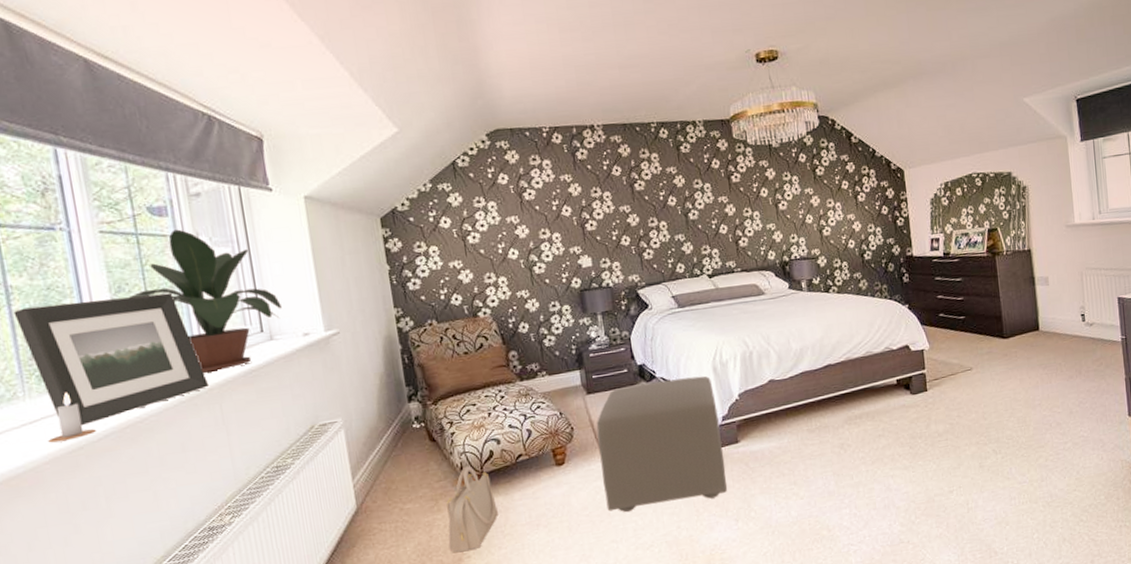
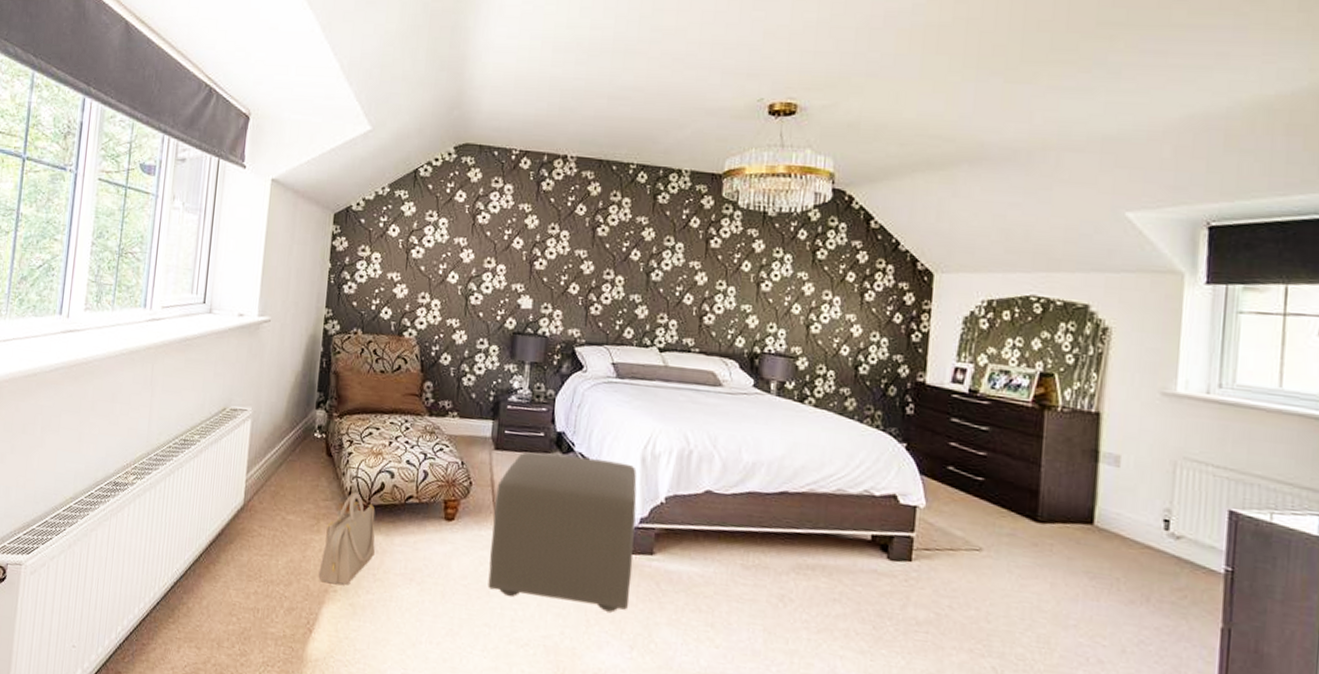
picture frame: present [13,292,210,426] -> none [17,235,149,355]
candle: present [48,391,97,443] -> none [12,319,51,365]
potted plant: present [129,229,282,373] -> none [106,189,227,332]

